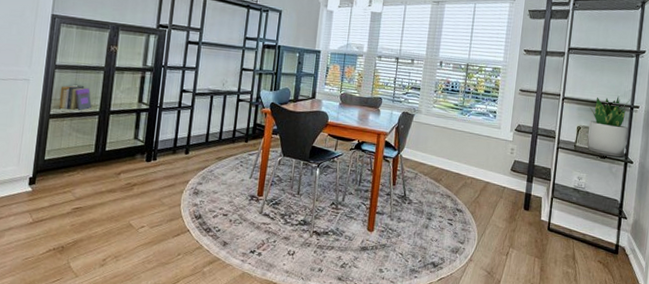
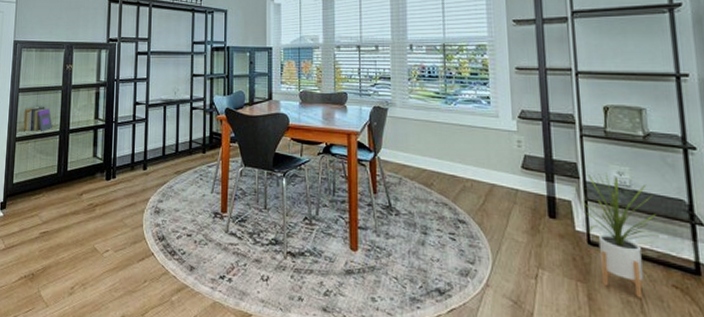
house plant: none [548,177,599,270] -> present [576,172,659,298]
planter: present [587,95,631,157] -> none [616,63,681,143]

